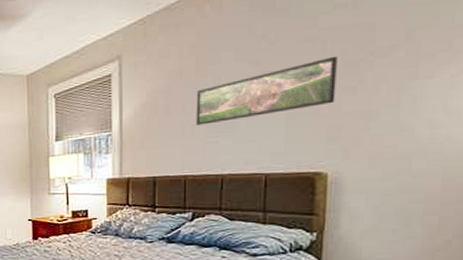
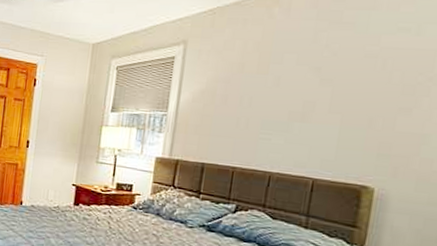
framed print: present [196,56,338,125] -> none [251,75,397,121]

